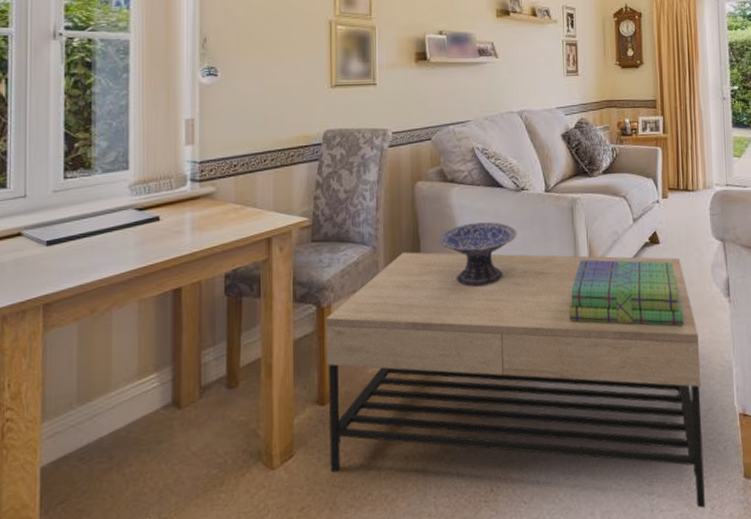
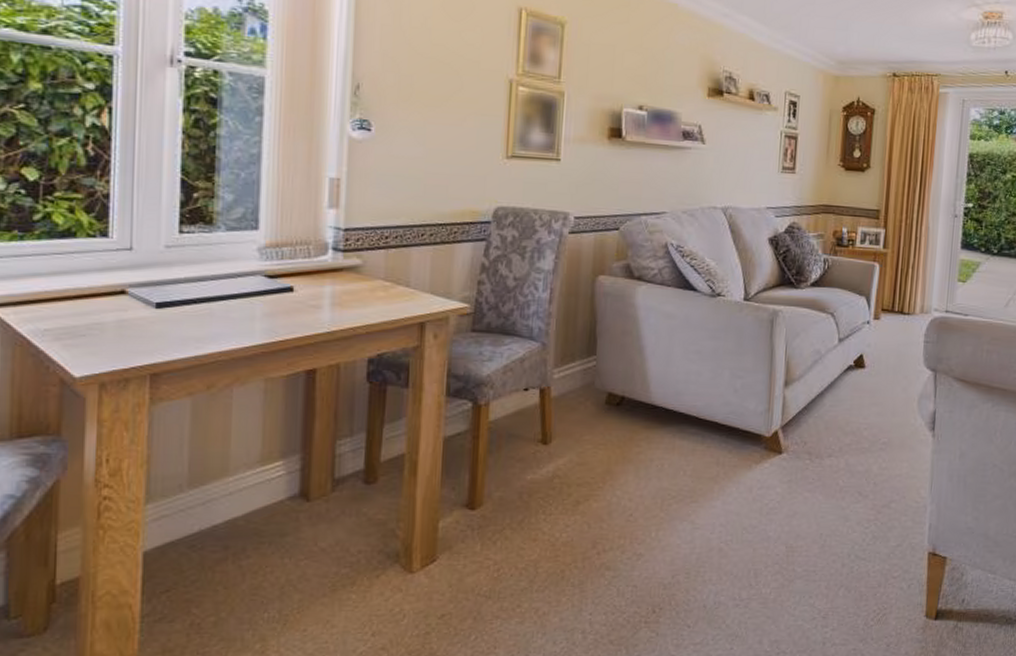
coffee table: present [326,252,705,508] -> none [476,352,895,644]
decorative bowl: present [439,222,517,287] -> none [619,327,708,397]
stack of books: present [569,259,684,326] -> none [757,377,882,457]

